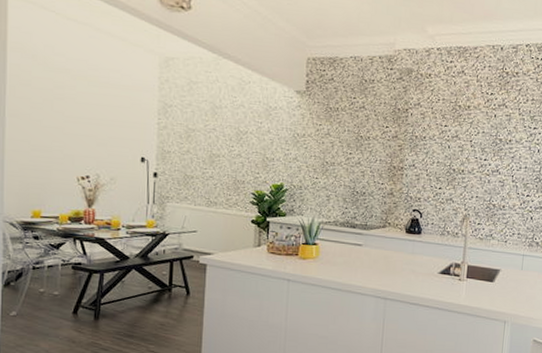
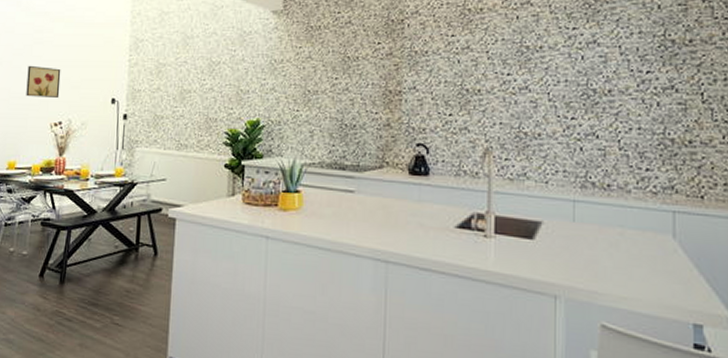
wall art: none [48,119,86,154] -> present [26,65,61,99]

